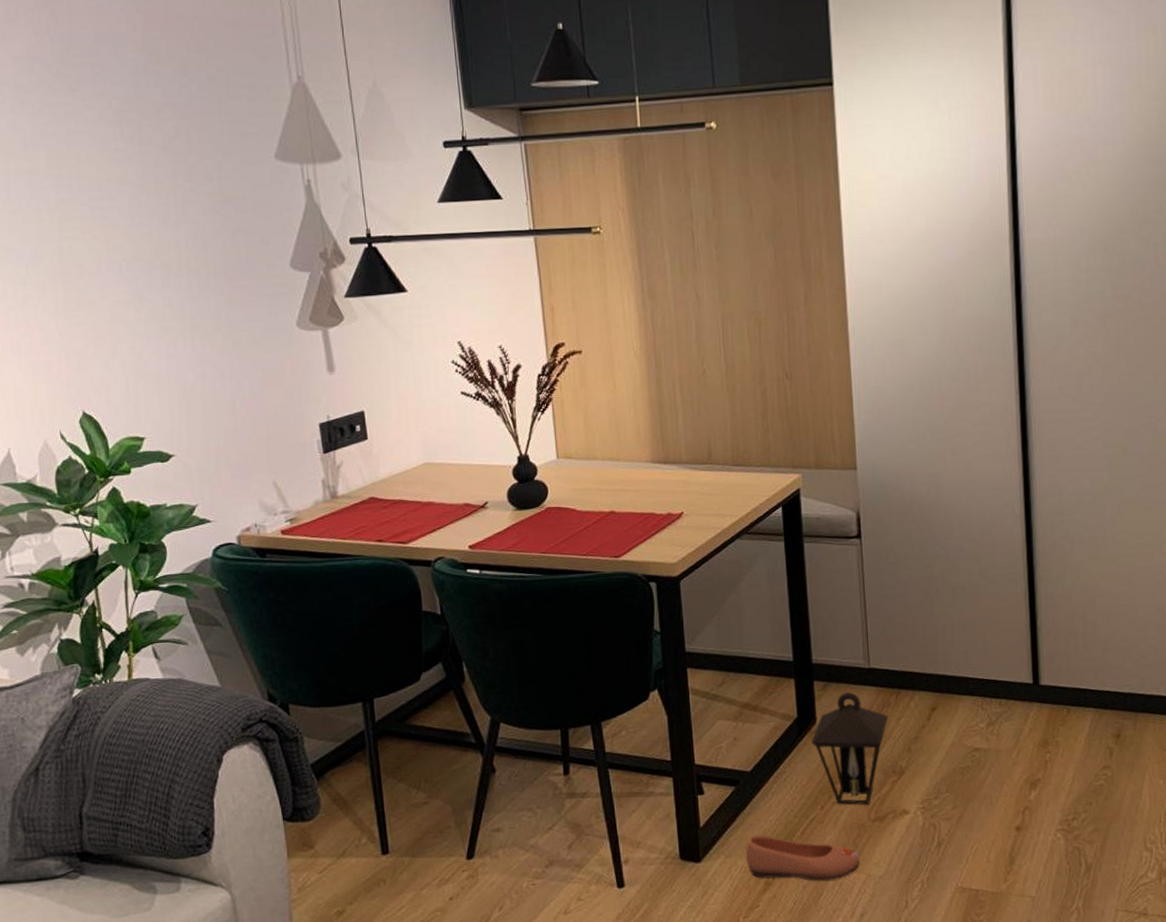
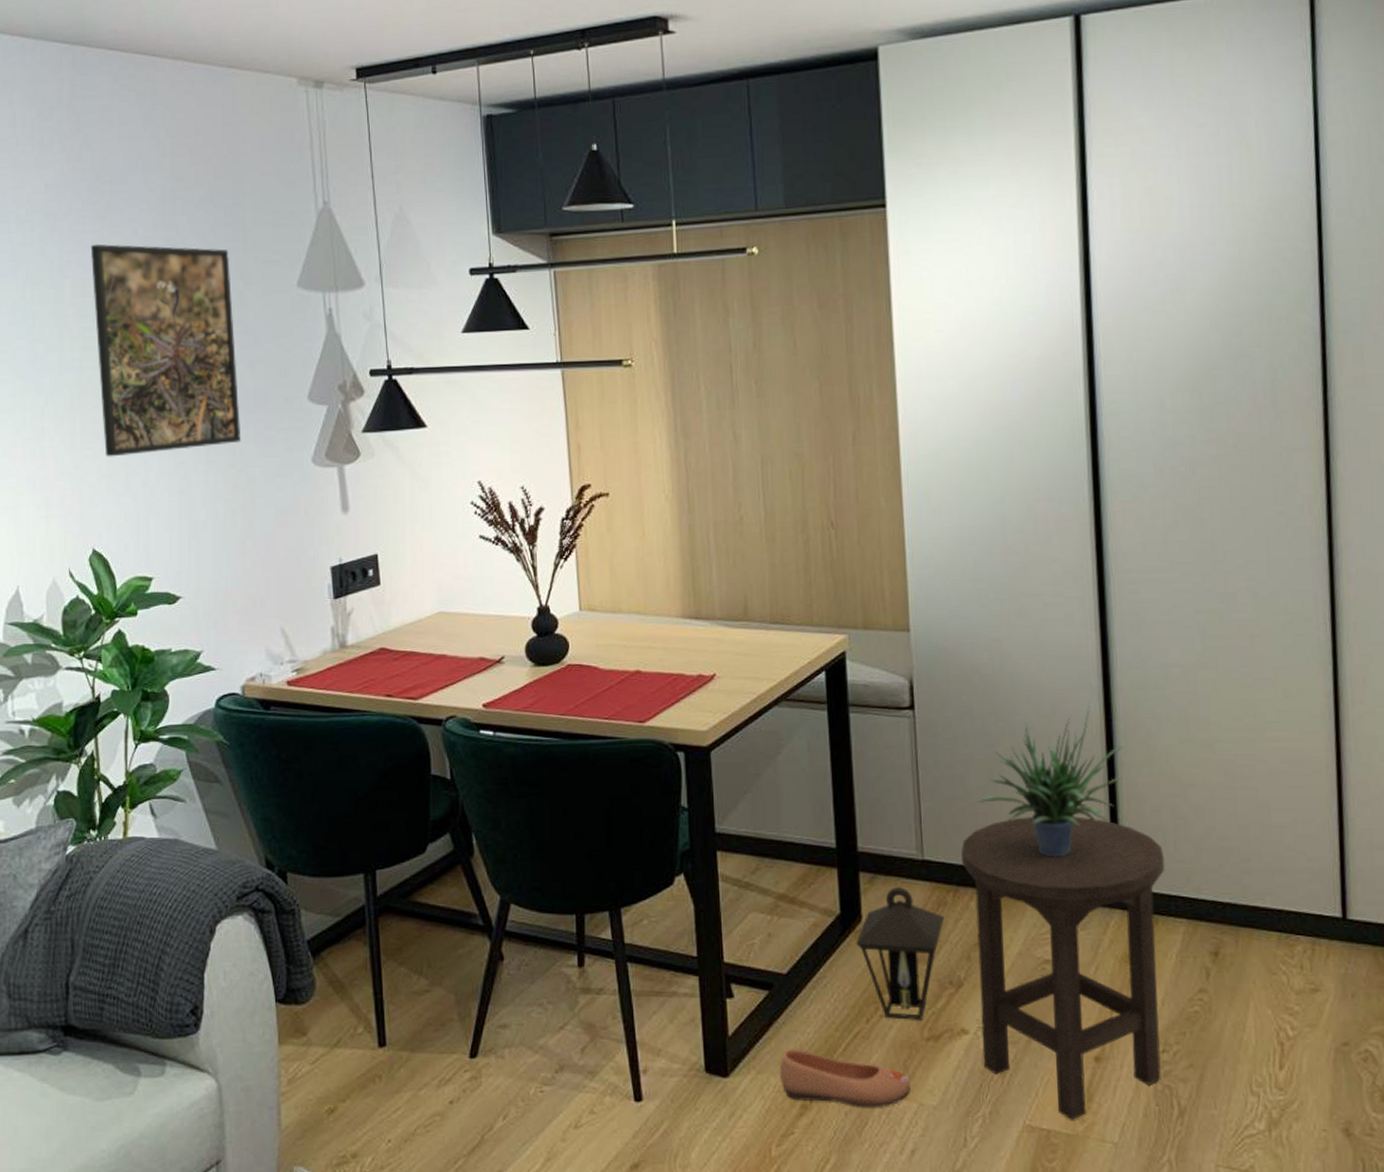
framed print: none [63,116,225,324] -> present [90,244,240,457]
stool: none [903,625,1077,881] -> present [961,816,1165,1120]
potted plant: none [916,525,1043,661] -> present [977,700,1125,857]

